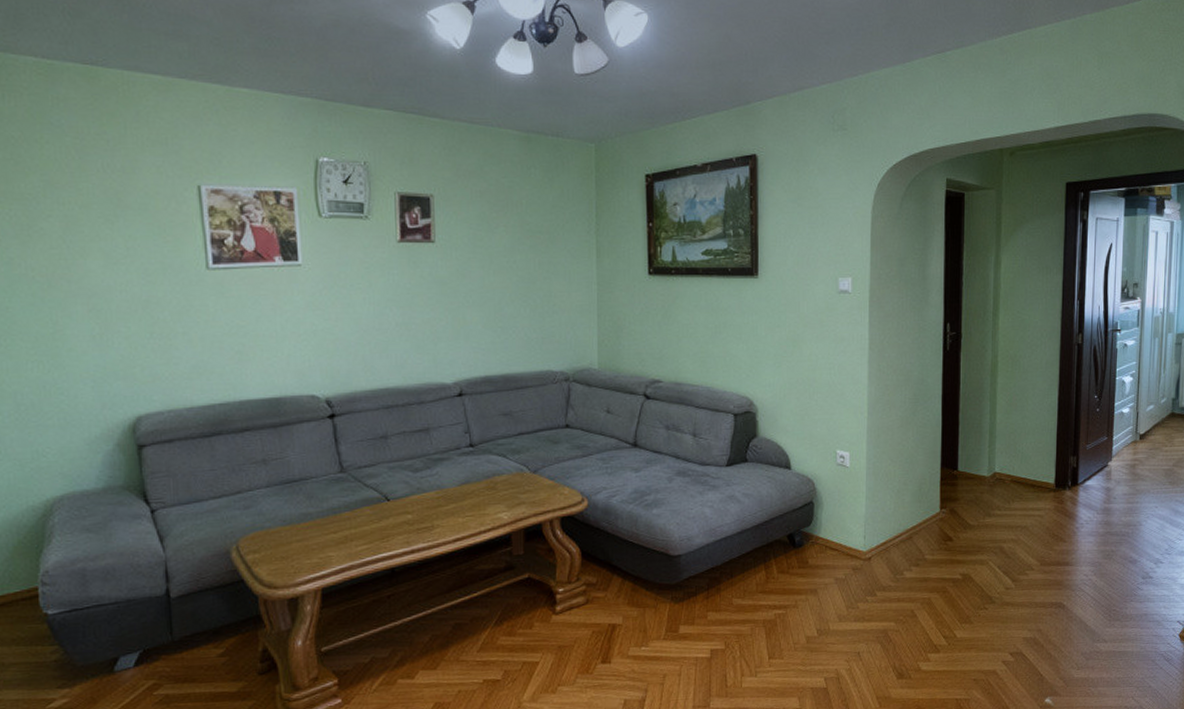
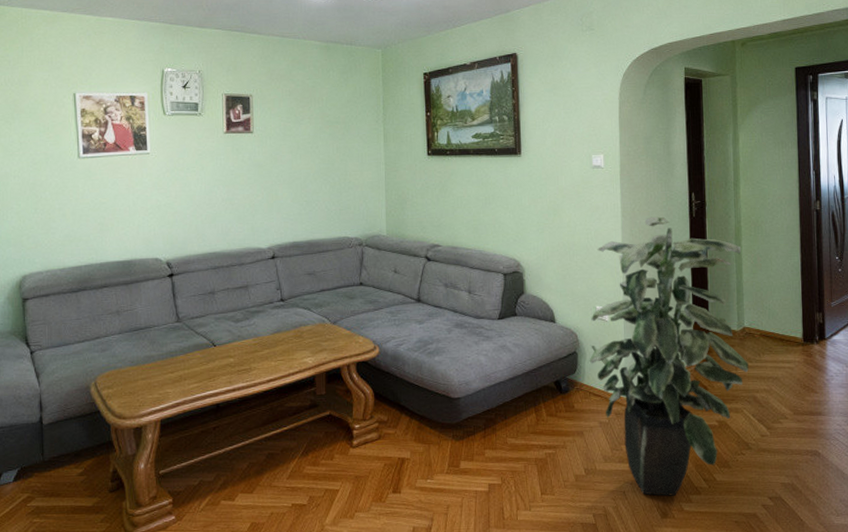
indoor plant: none [826,349,997,656] -> present [589,216,749,496]

